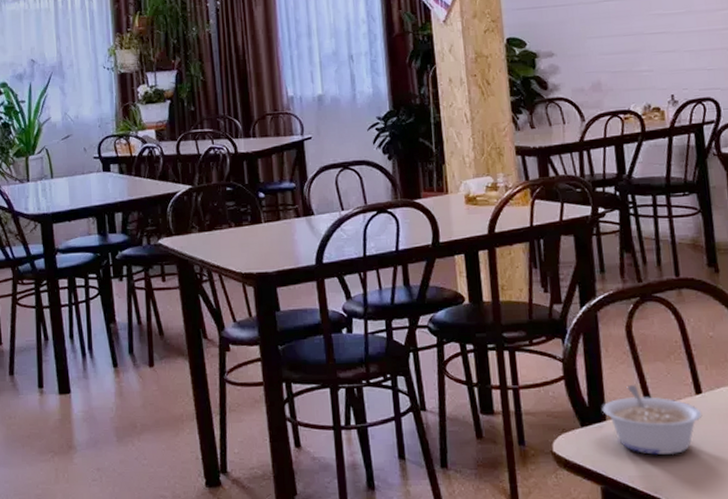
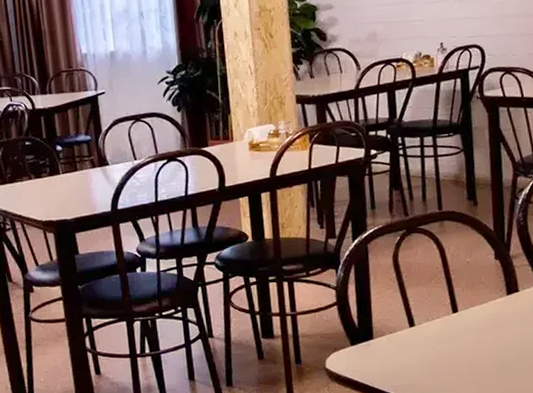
legume: present [602,385,703,455] -> none [370,307,458,367]

